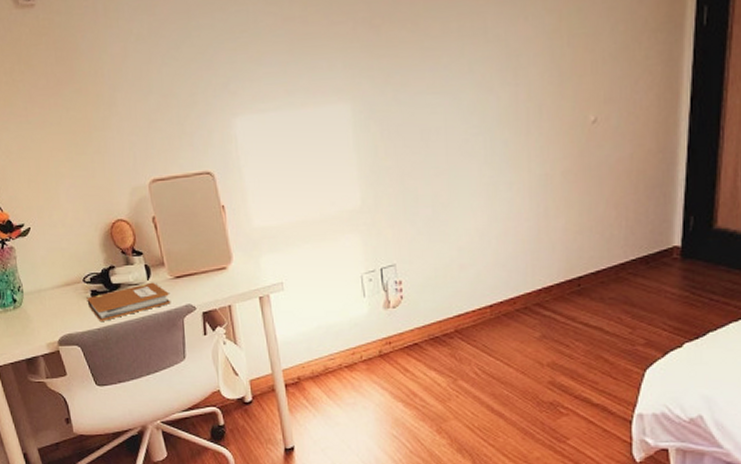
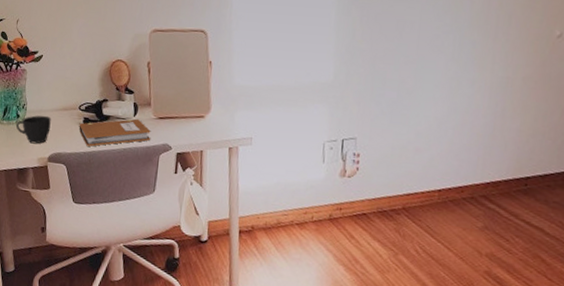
cup: none [13,295,55,329] -> present [15,115,51,144]

